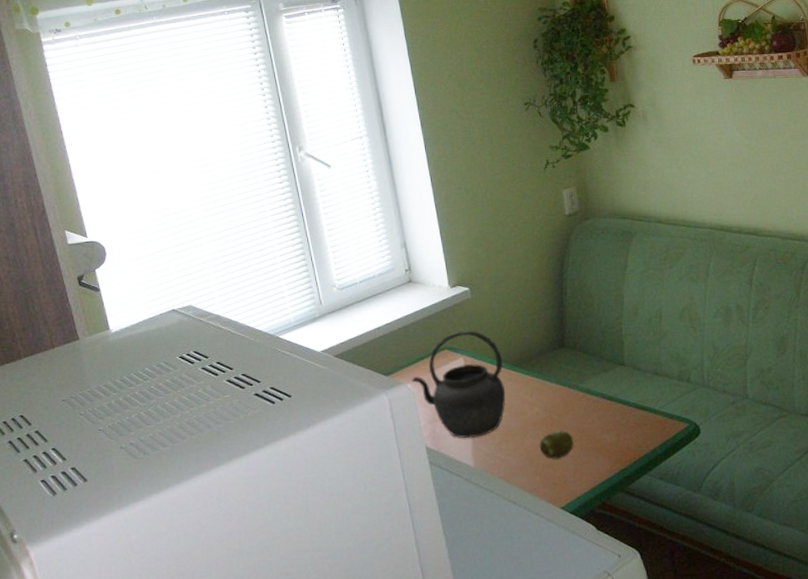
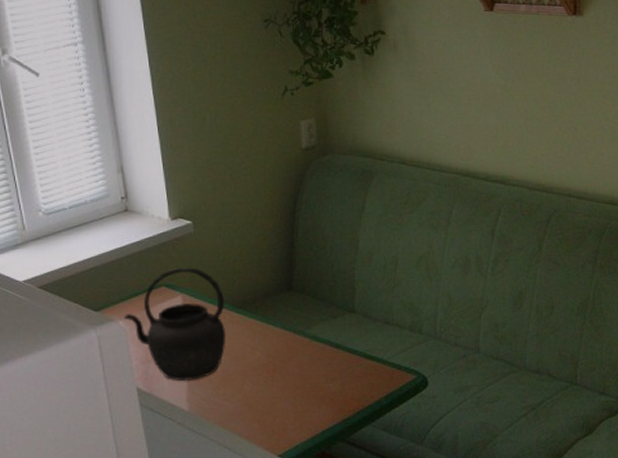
fruit: present [539,431,574,459] -> none [259,377,296,406]

